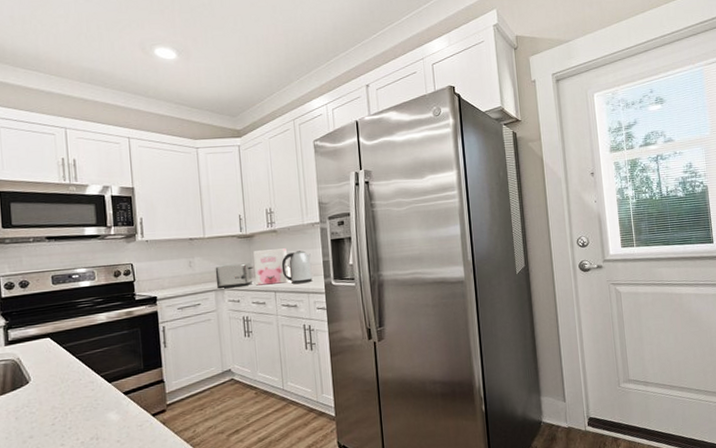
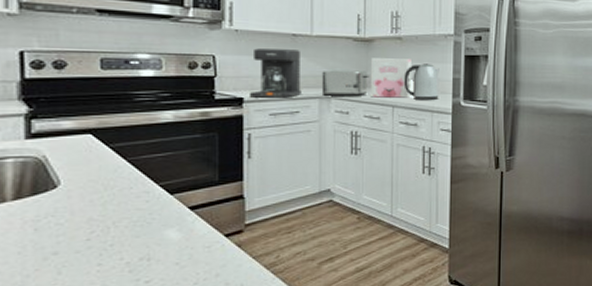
coffee maker: none [161,251,201,296] -> present [250,48,301,98]

